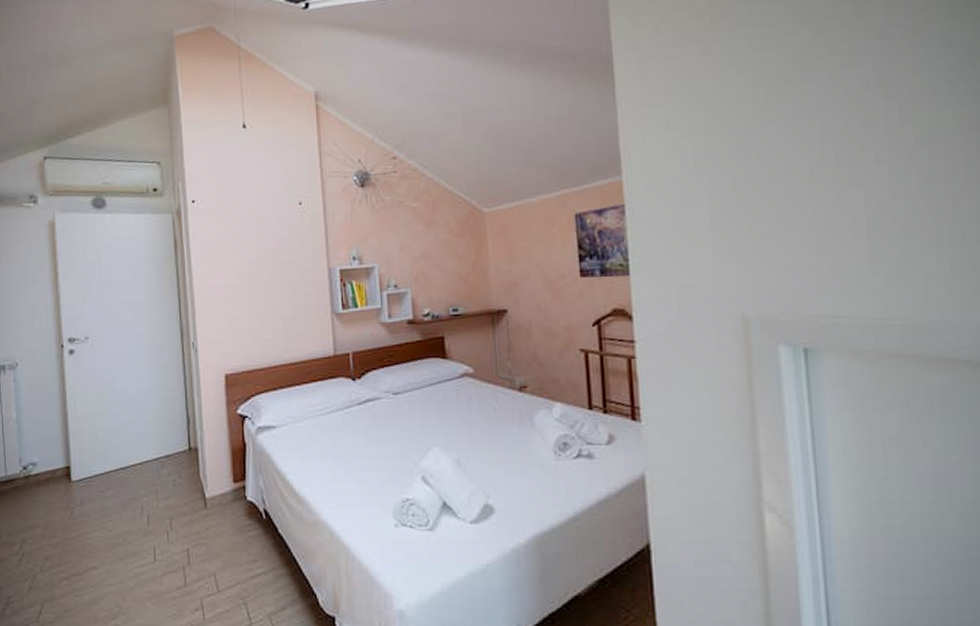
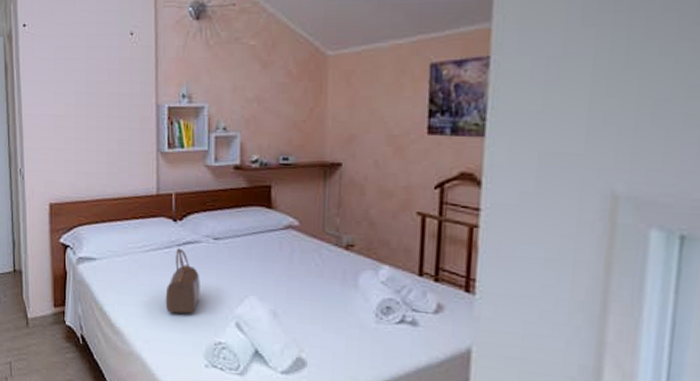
handbag: none [349,407,384,475] -> present [165,249,200,314]

